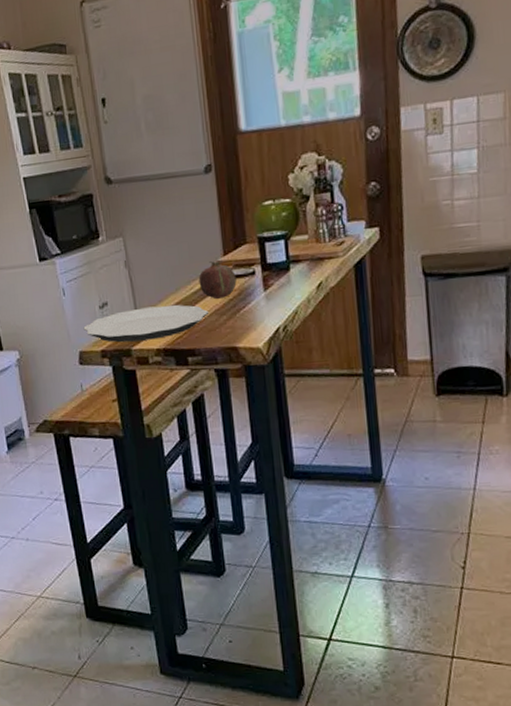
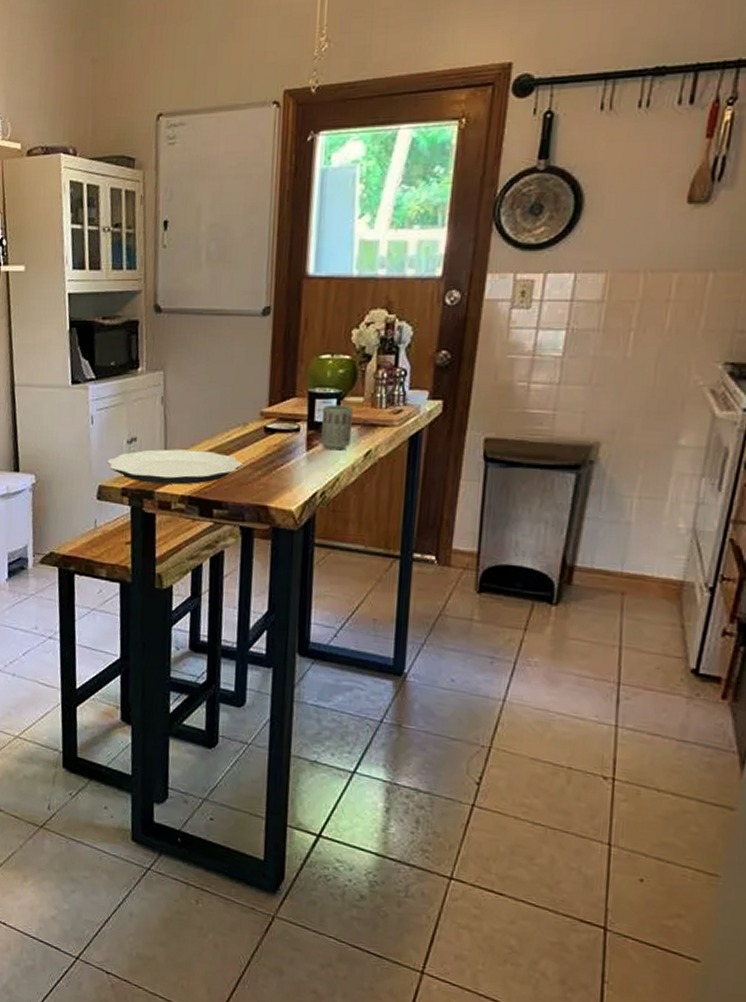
fruit: present [198,260,237,299] -> none [237,411,279,452]
cup: none [272,244,303,287] -> present [320,404,354,451]

